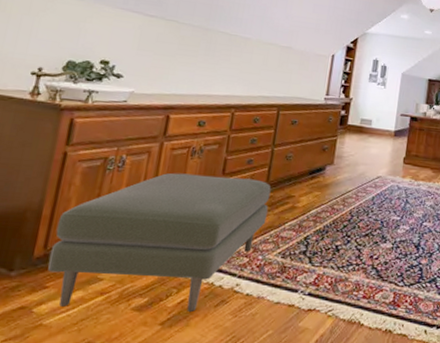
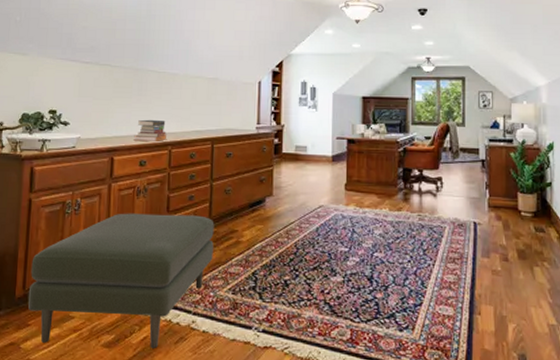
books: none [194,80,232,104] -> present [133,119,166,142]

